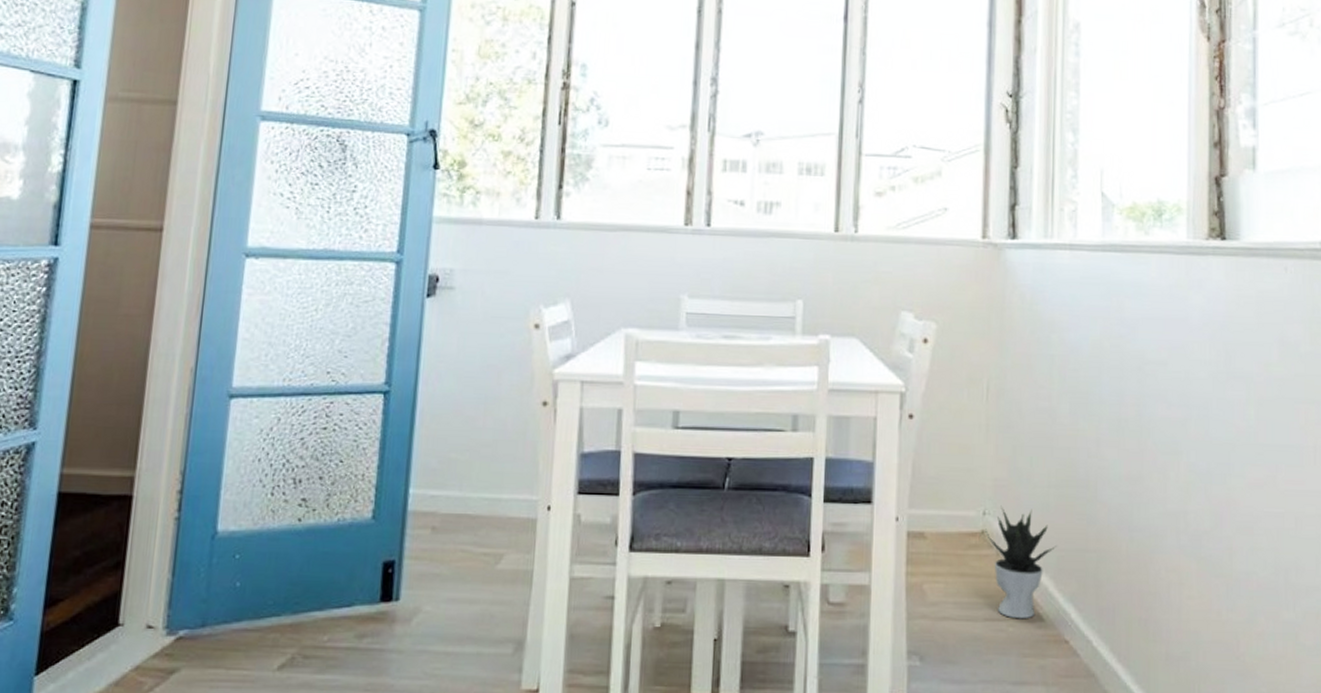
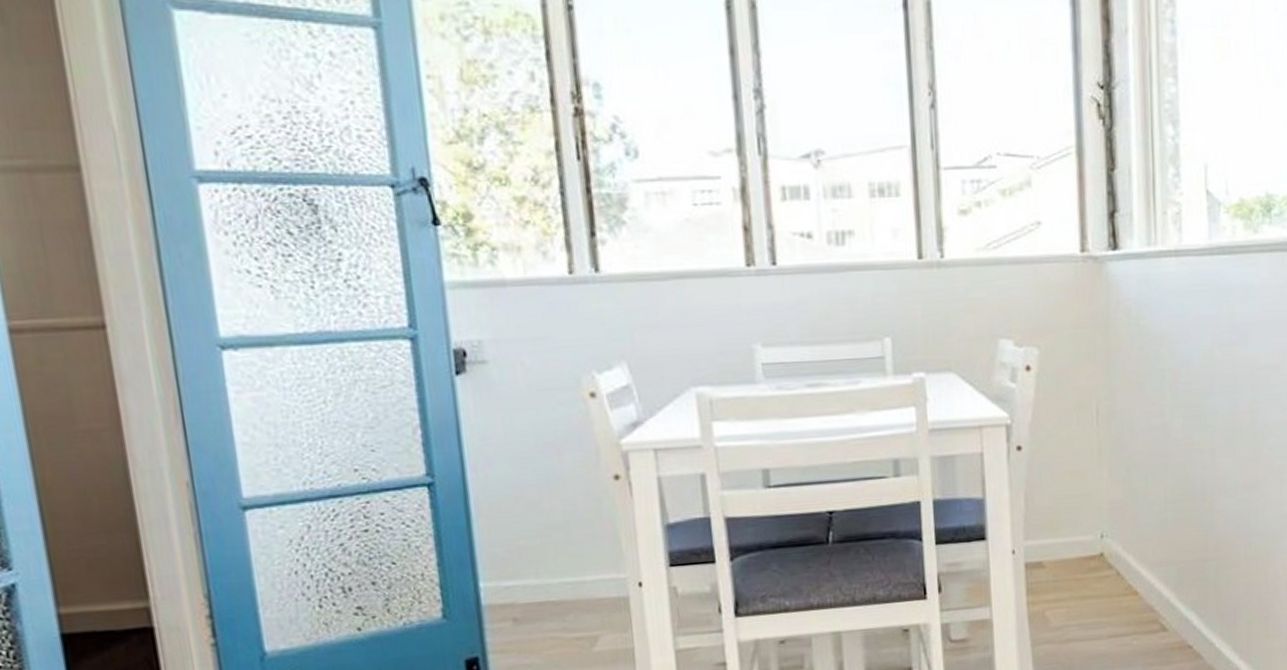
potted plant: present [985,505,1057,619] -> none [1104,526,1176,632]

